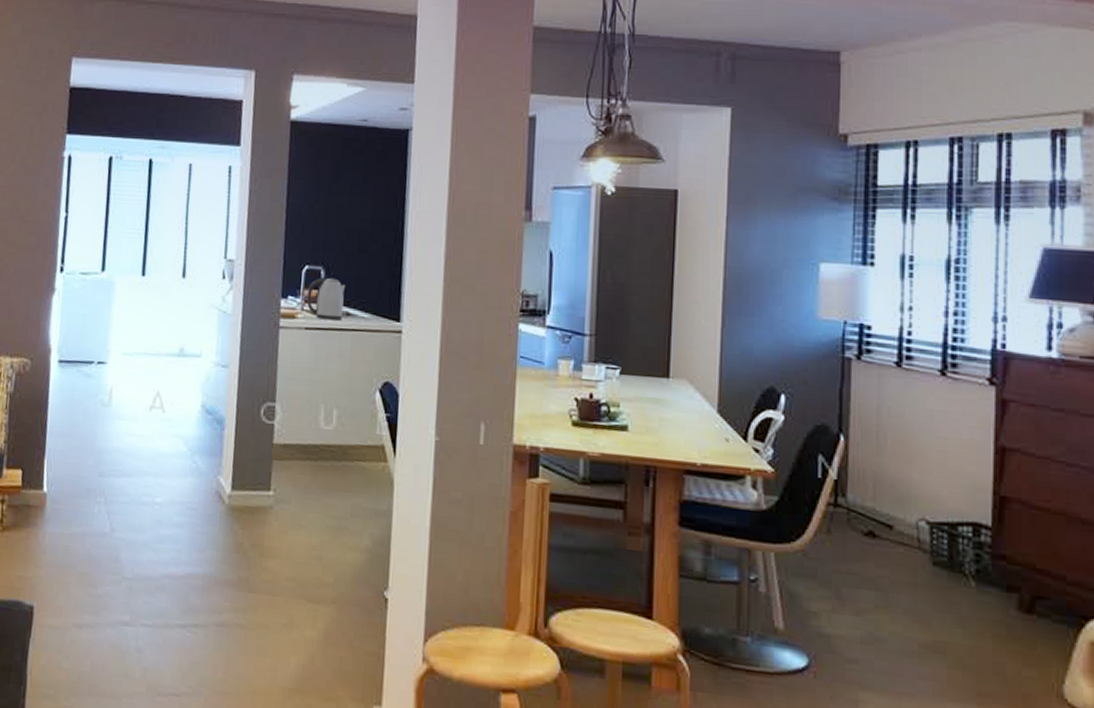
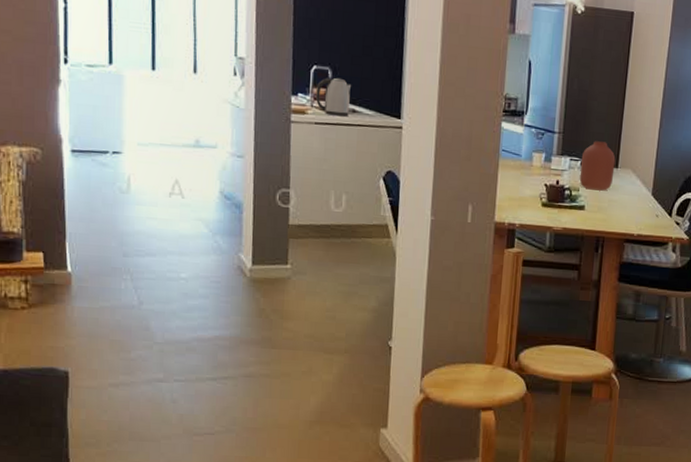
vase: none [619,344,666,407] -> present [579,141,616,191]

